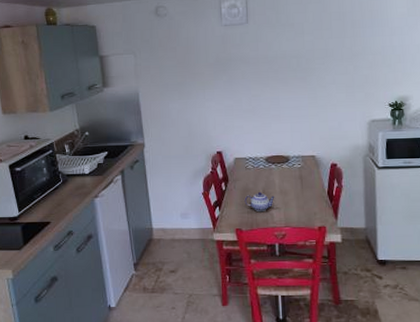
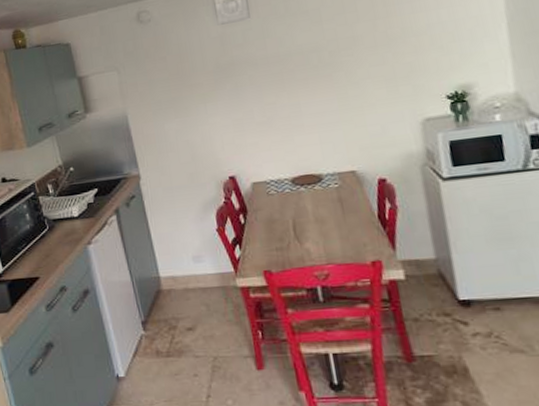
teapot: present [244,191,275,213] -> none [270,221,309,248]

